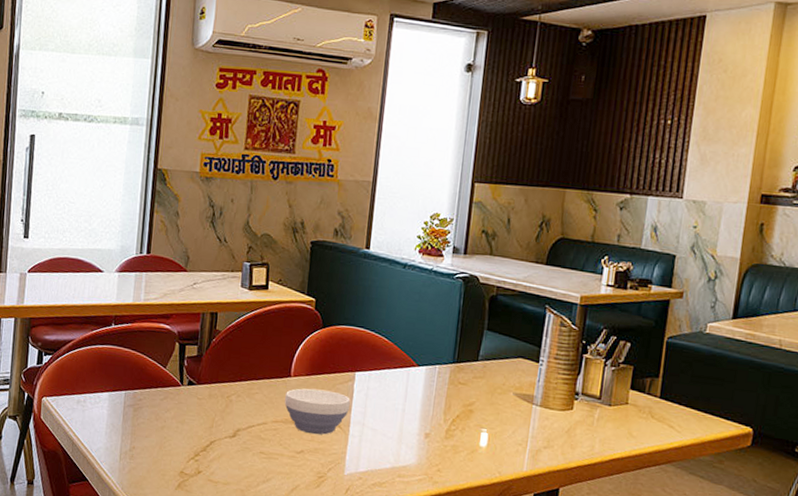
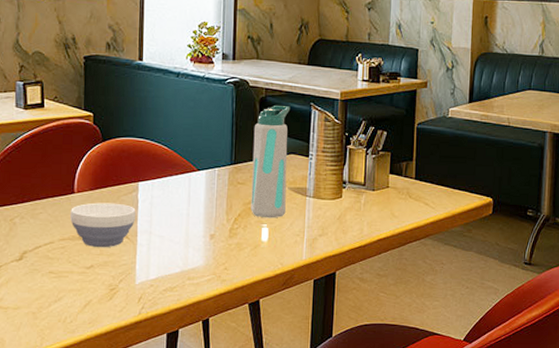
water bottle: none [470,304,523,424] -> present [251,105,291,218]

